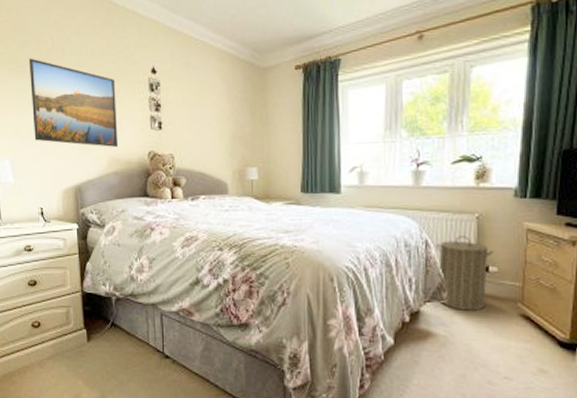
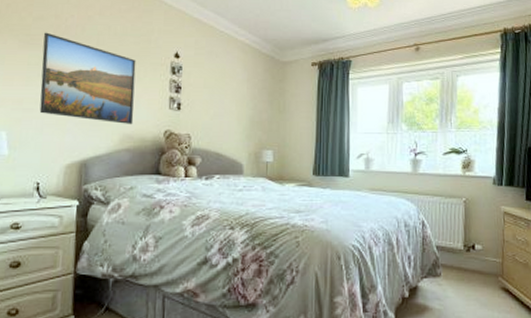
laundry hamper: present [435,236,494,311] -> none [430,217,479,285]

